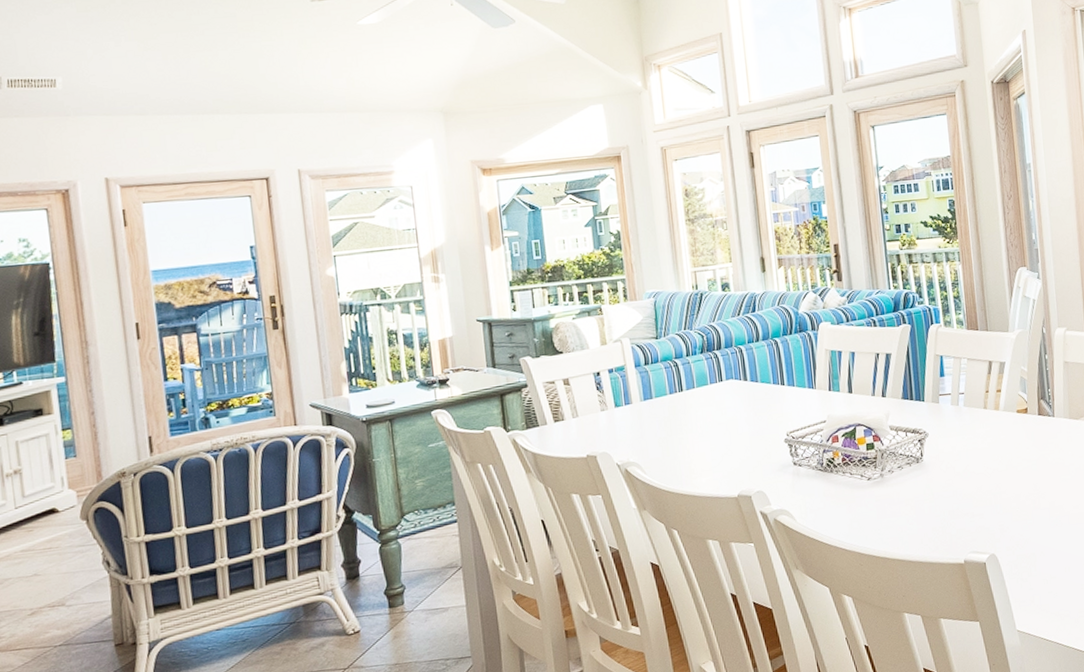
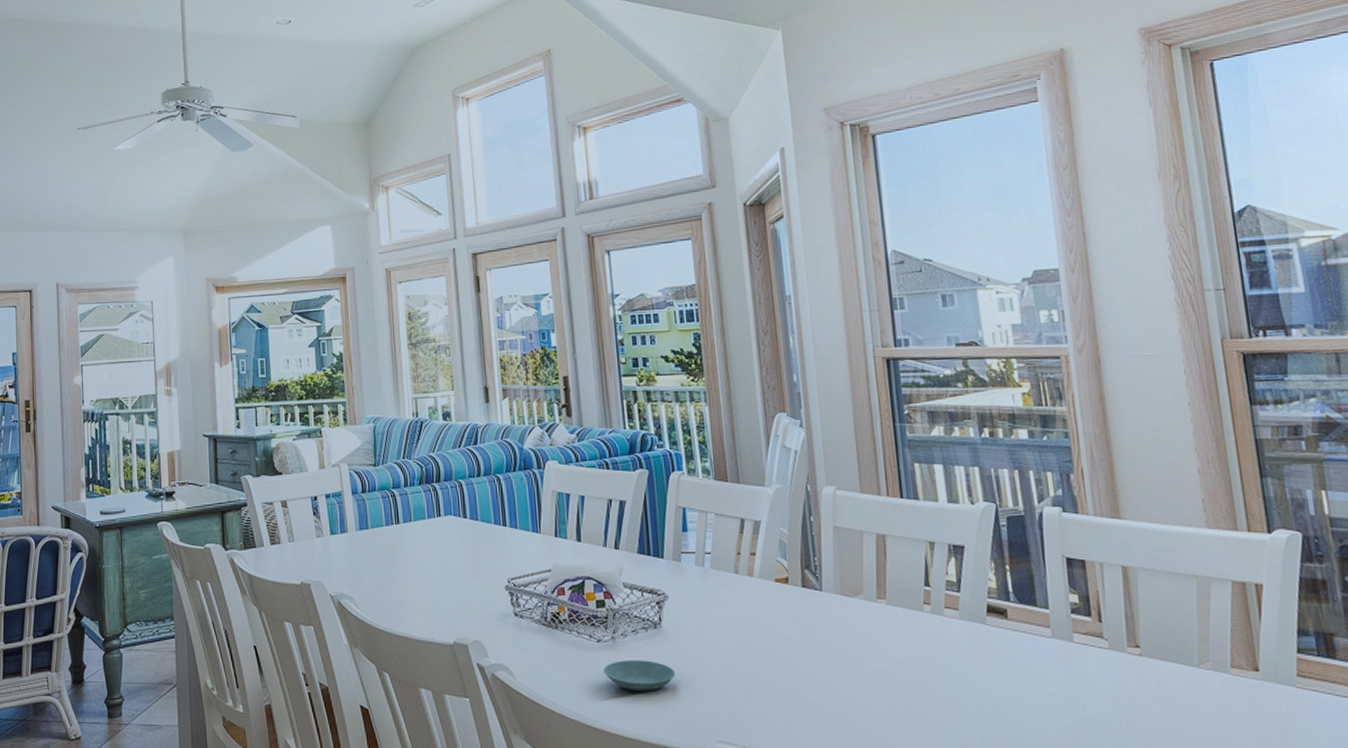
saucer: none [873,491,935,519] -> present [603,660,676,692]

